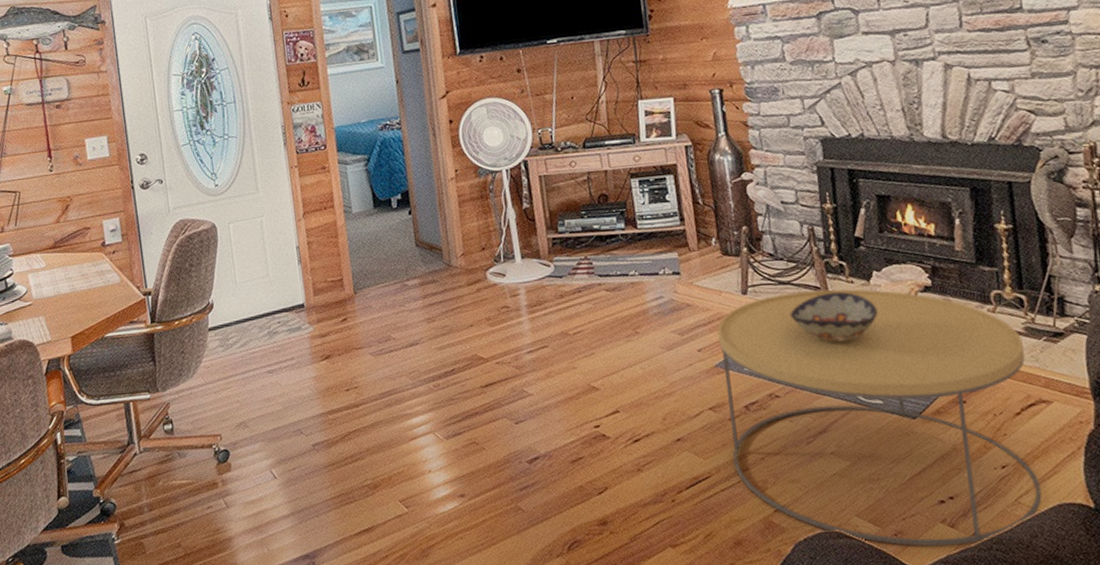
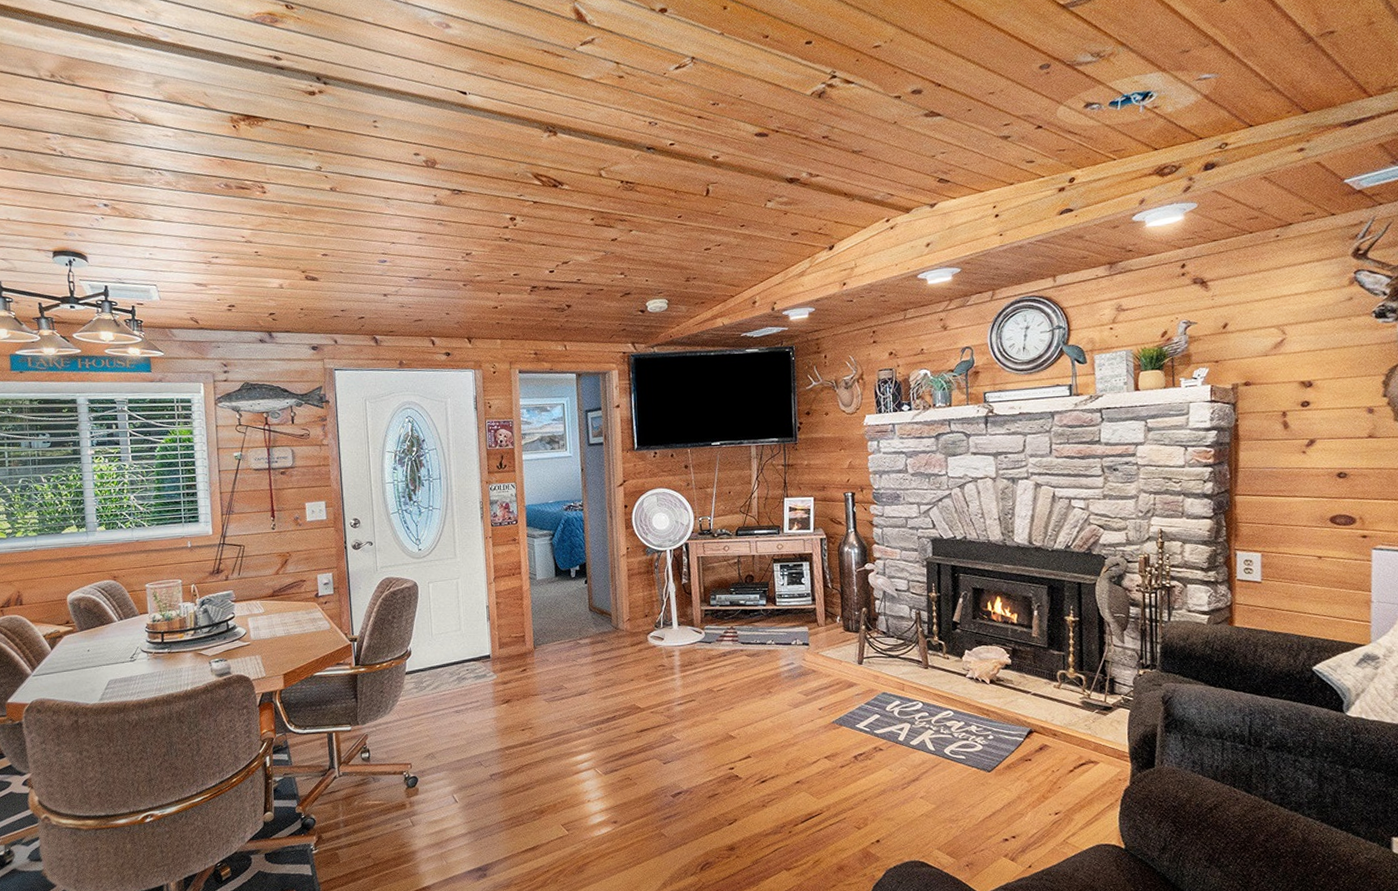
coffee table: present [717,289,1042,546] -> none [836,663,1085,876]
decorative bowl: present [790,292,878,343] -> none [896,666,966,708]

